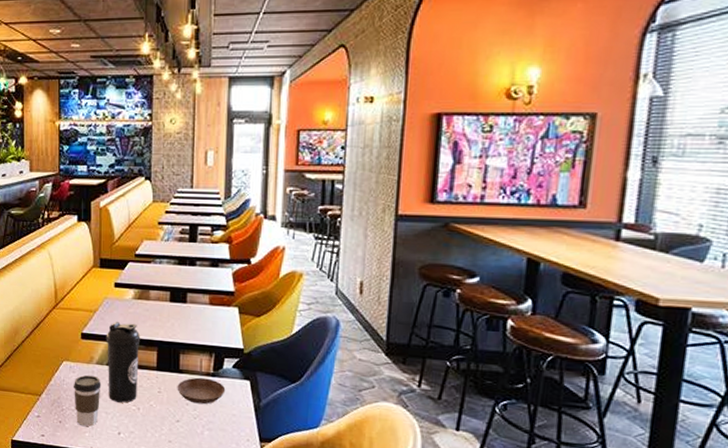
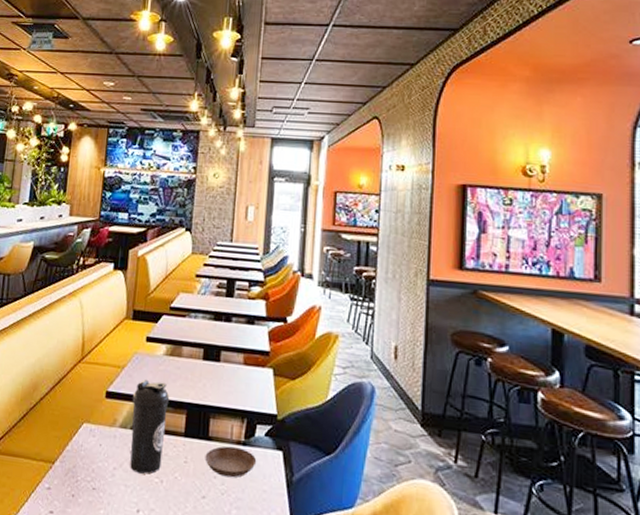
coffee cup: present [73,374,101,427] -> none [91,439,123,502]

